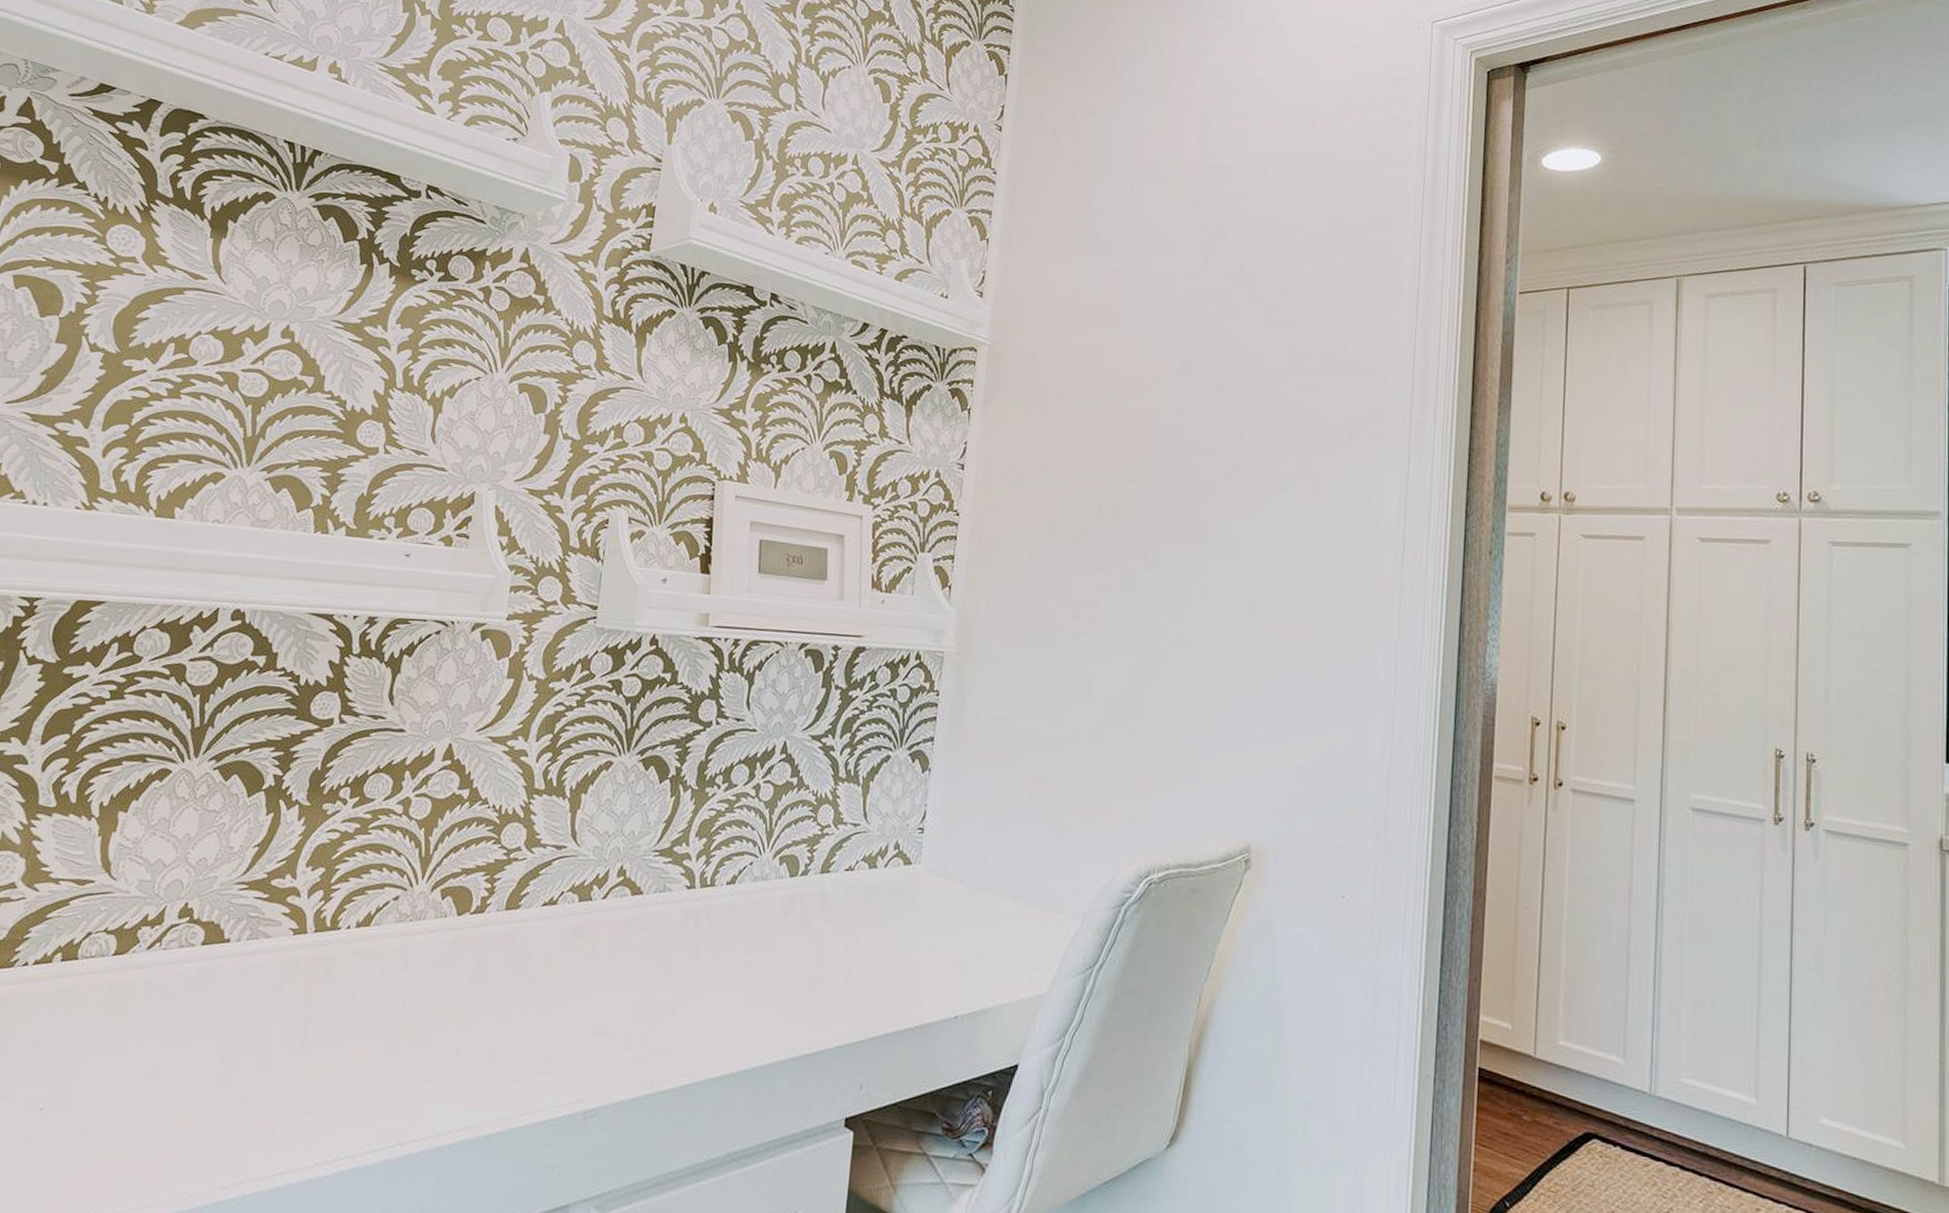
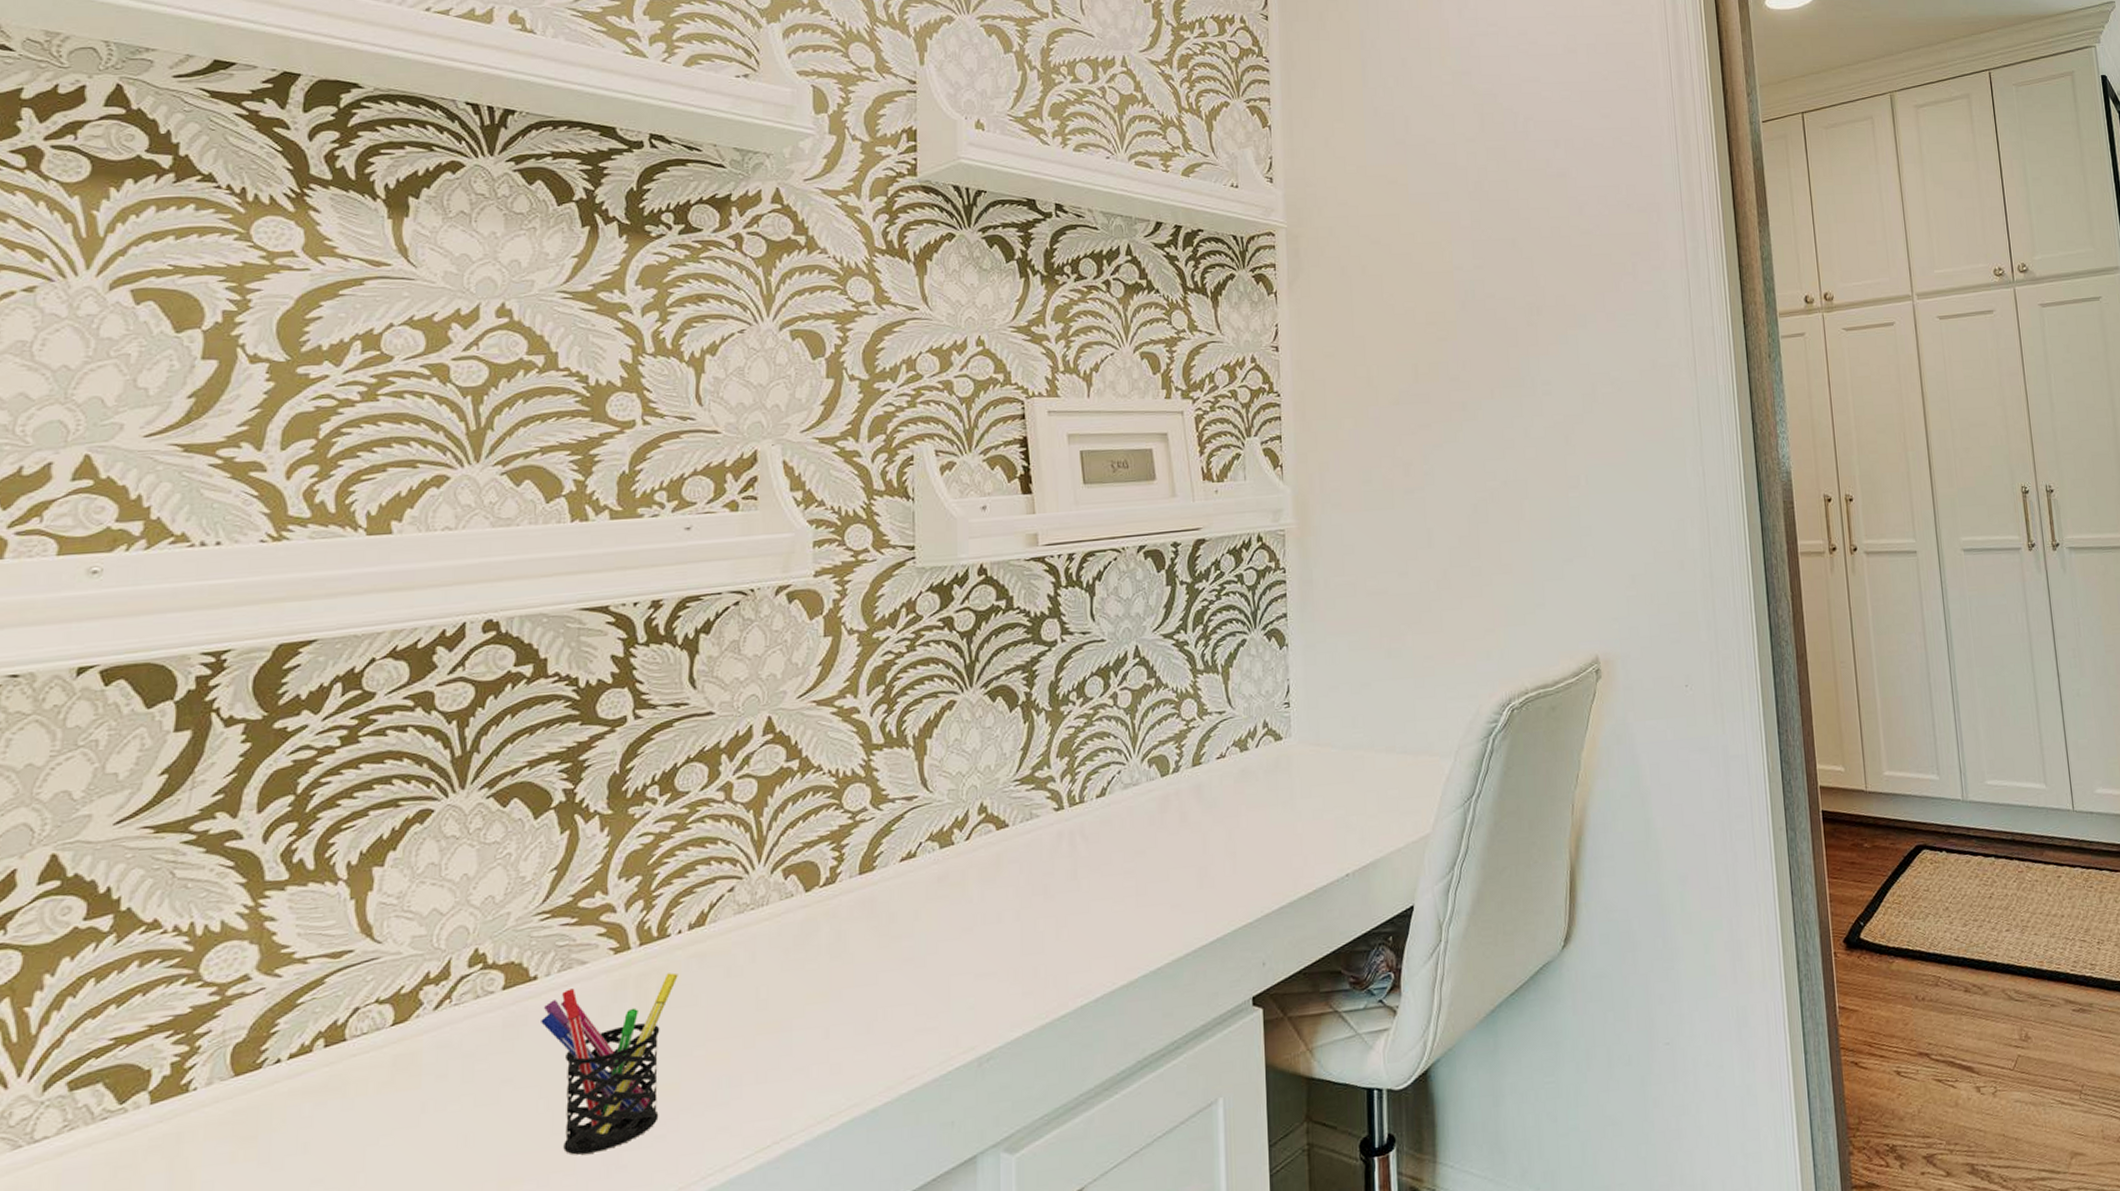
pen holder: none [227,957,342,1112] -> present [541,972,678,1155]

